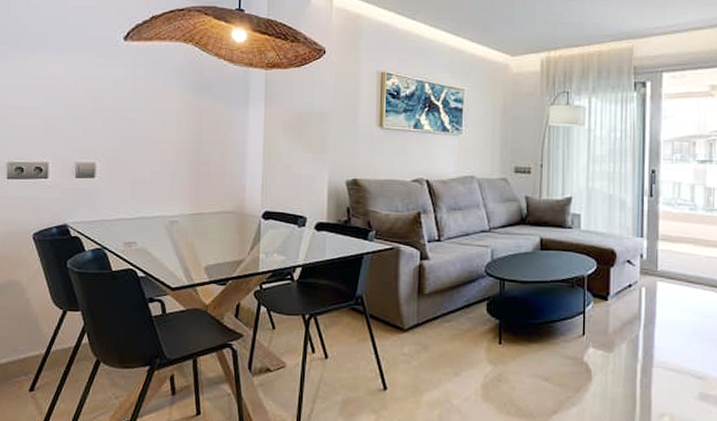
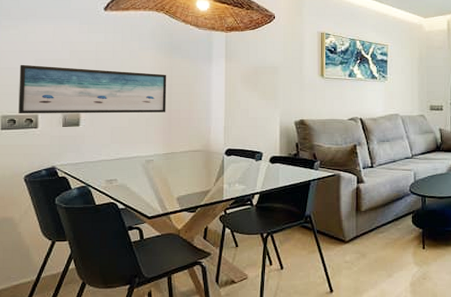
wall art: none [26,103,196,165] -> present [18,64,167,114]

